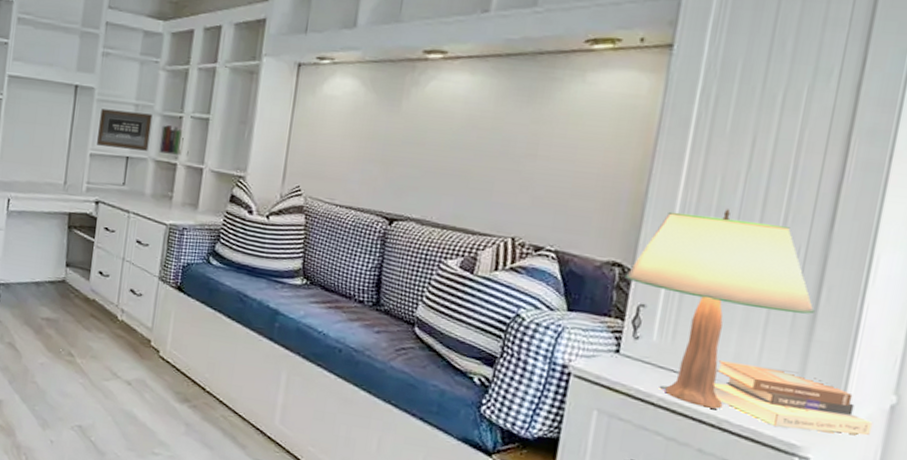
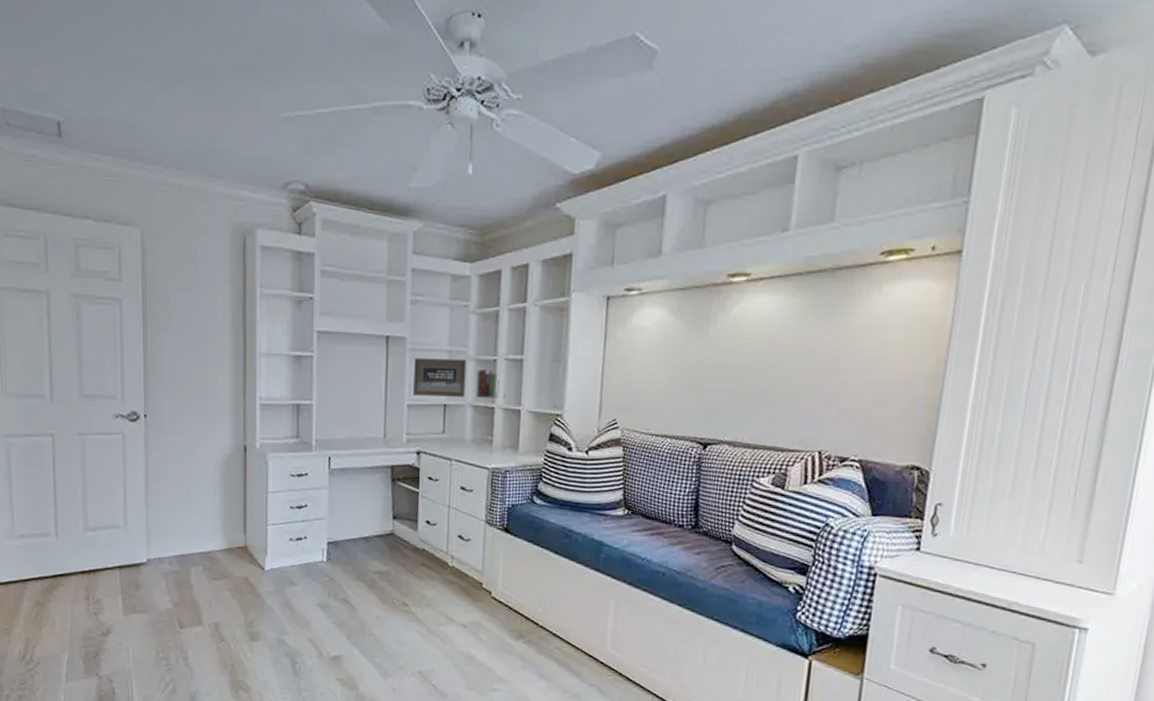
table lamp: present [624,209,816,410] -> none [922,406,1093,593]
books: present [713,360,874,436] -> none [1004,548,1143,604]

